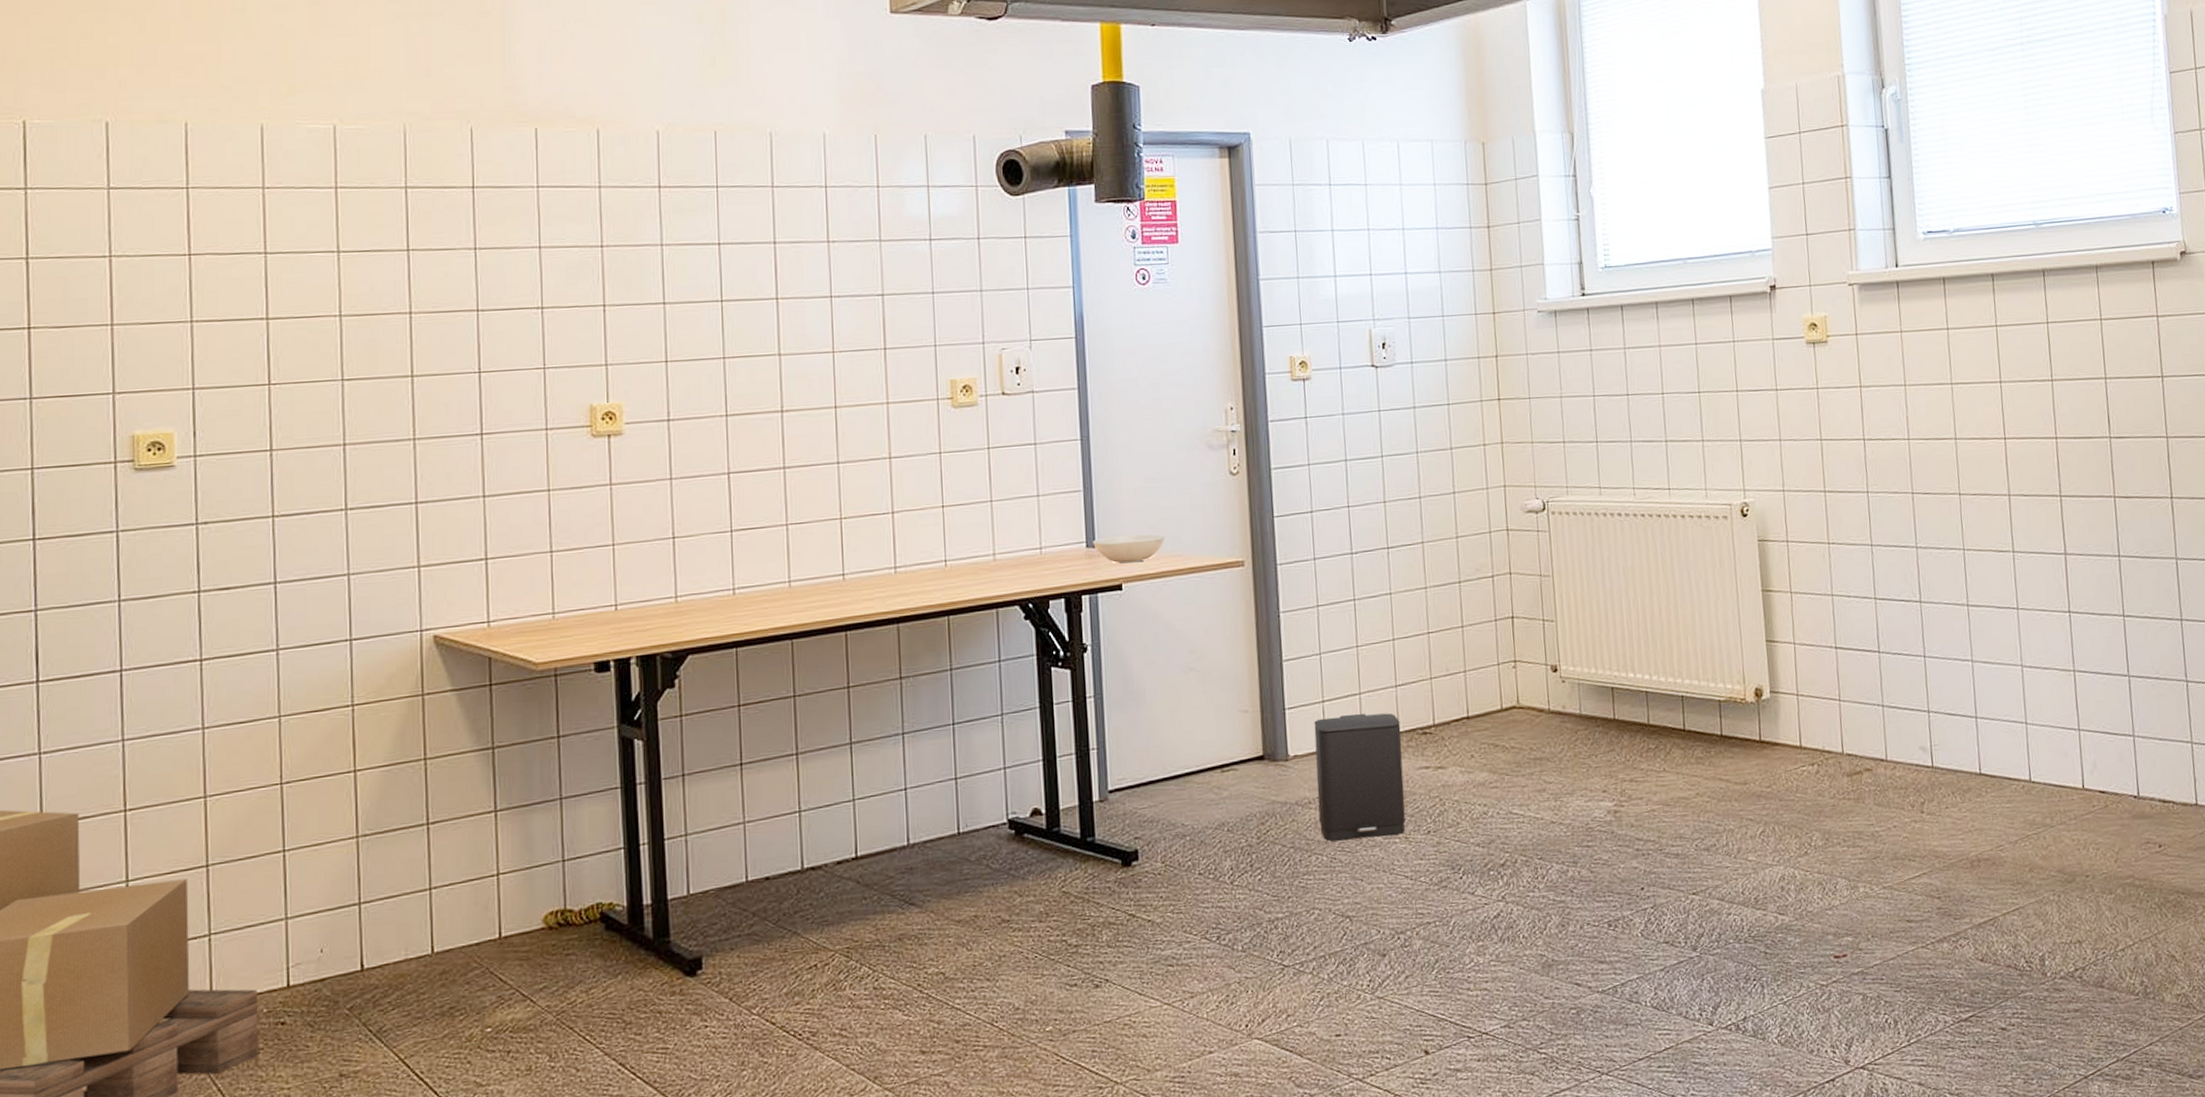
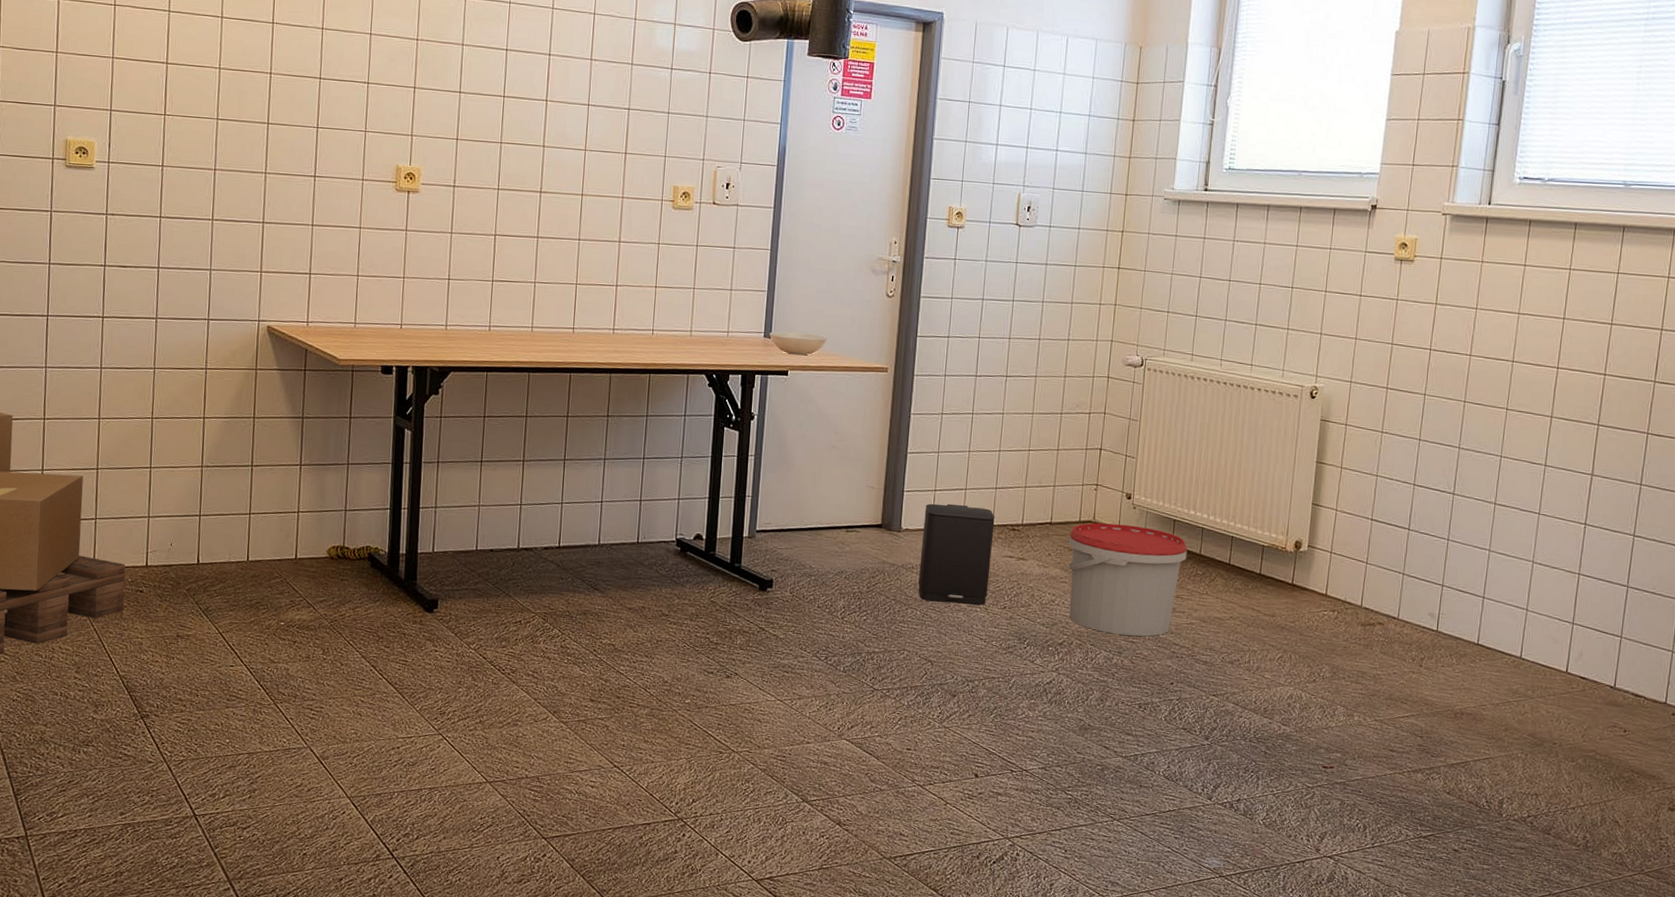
bucket: none [1492,703,1634,841] -> present [1068,523,1187,637]

